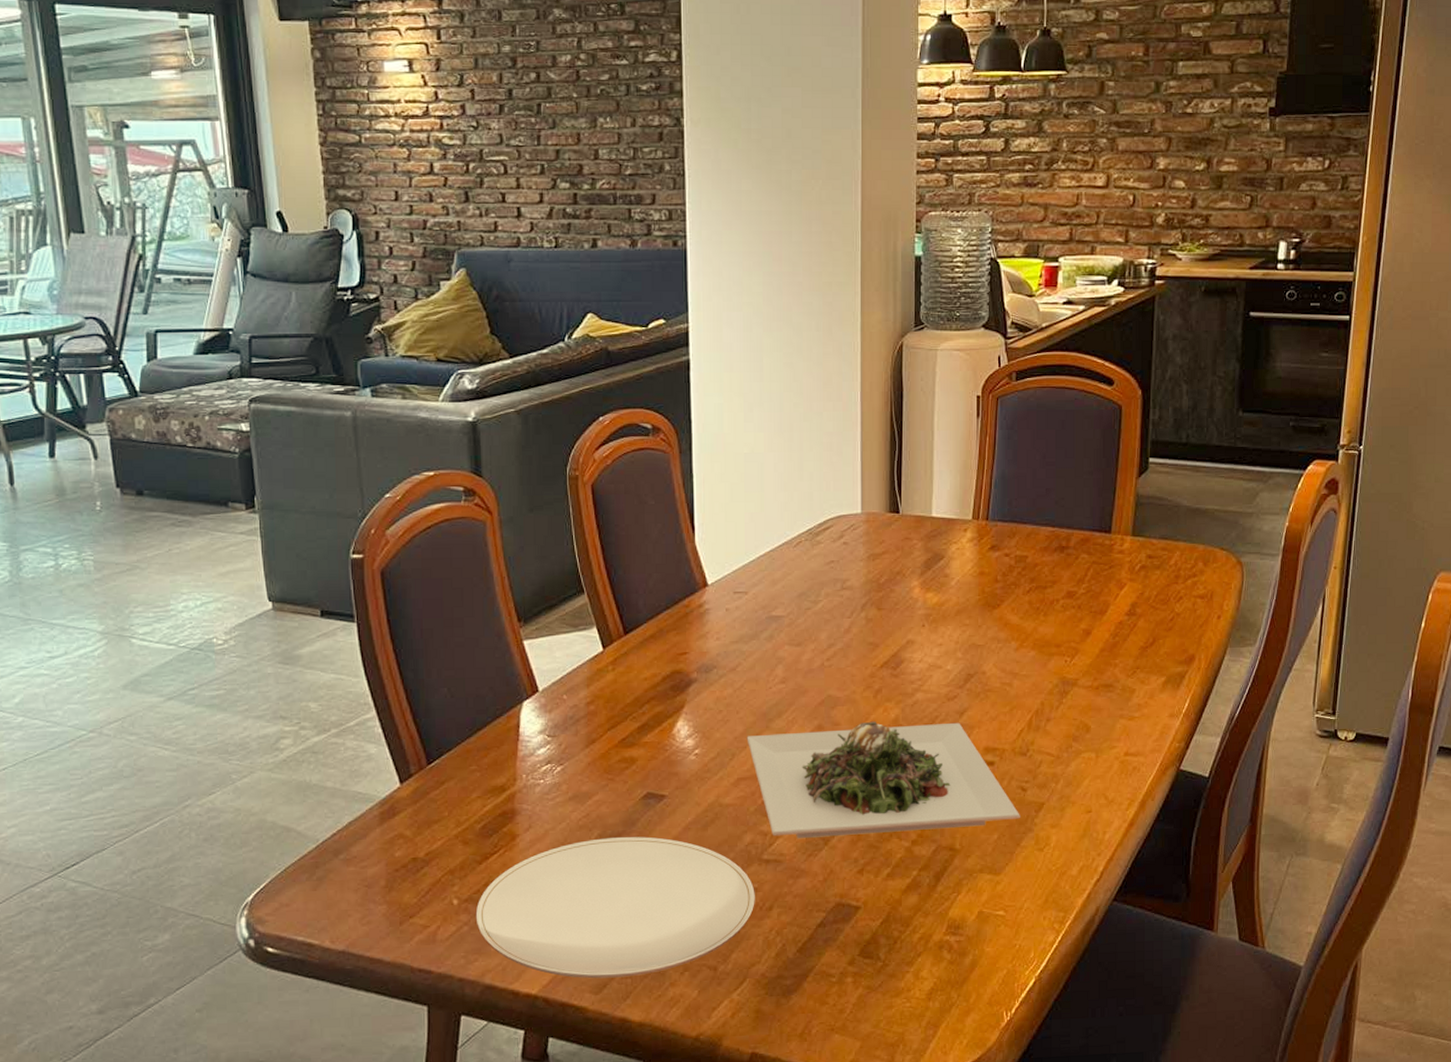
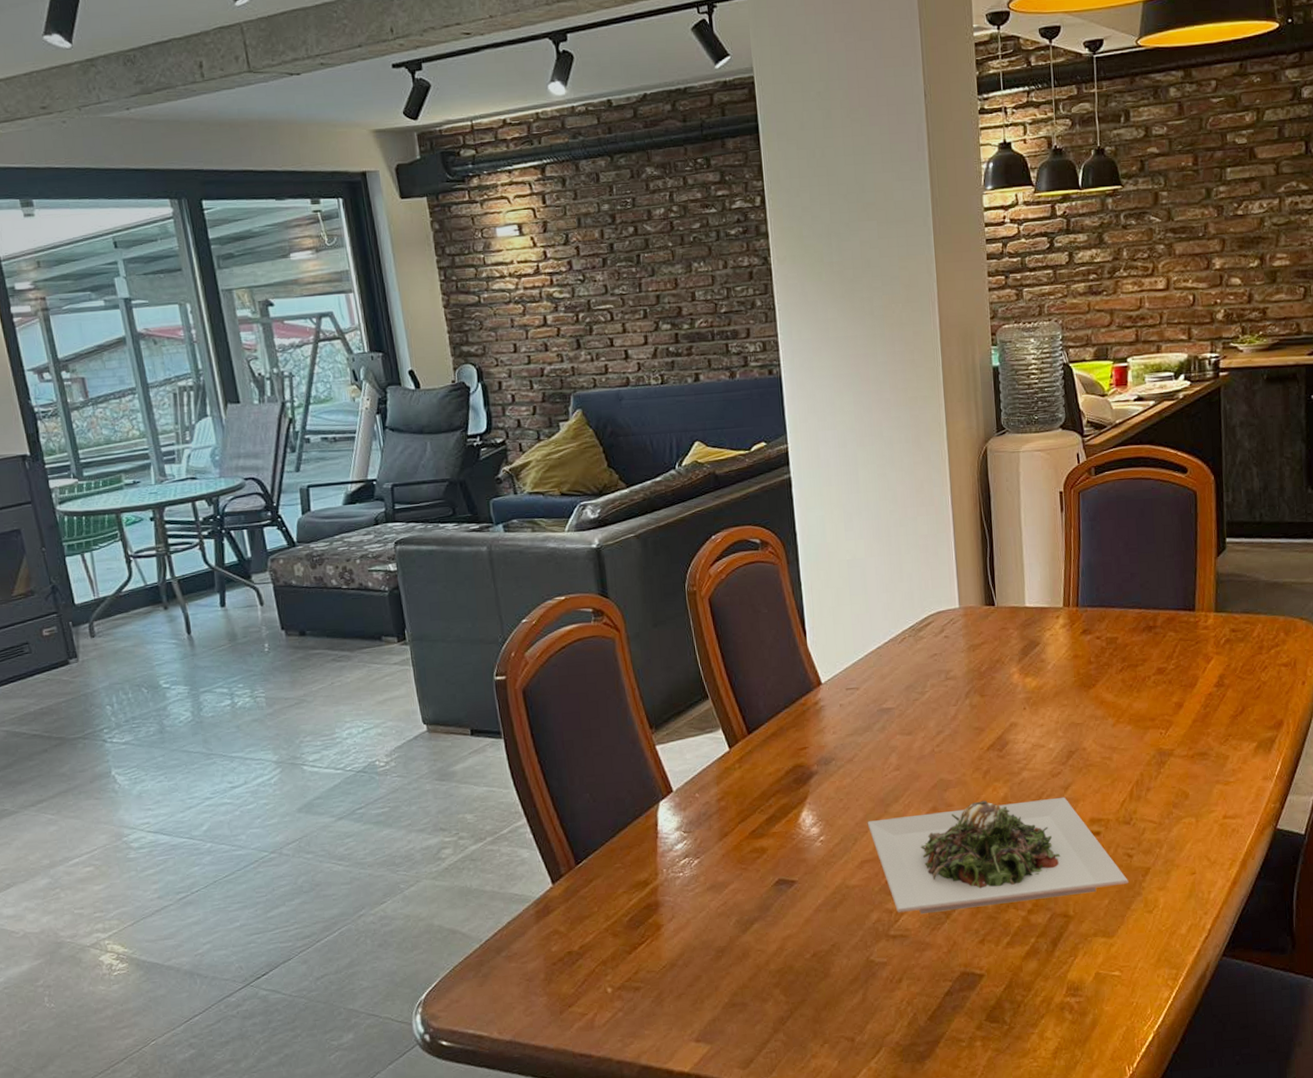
plate: present [475,836,755,979] -> none [628,920,886,1055]

